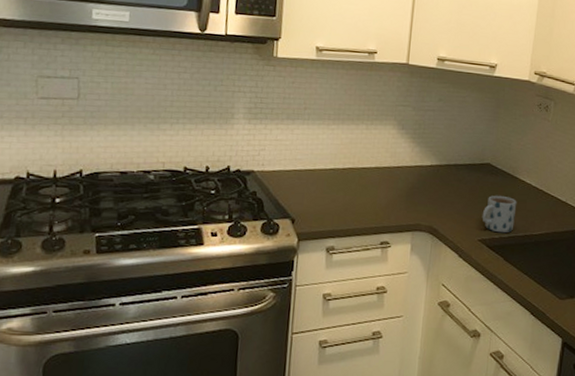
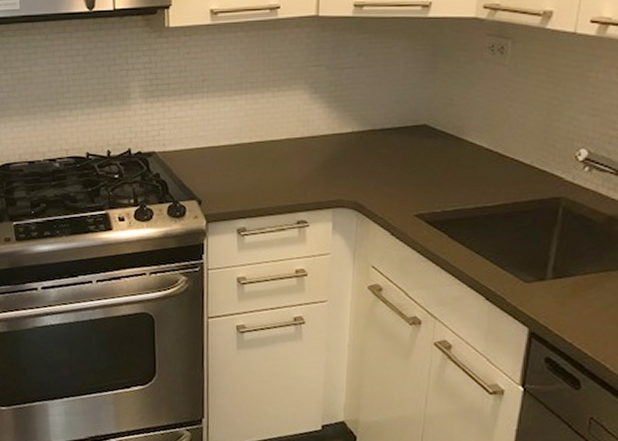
mug: present [482,195,517,233] -> none [418,161,464,206]

